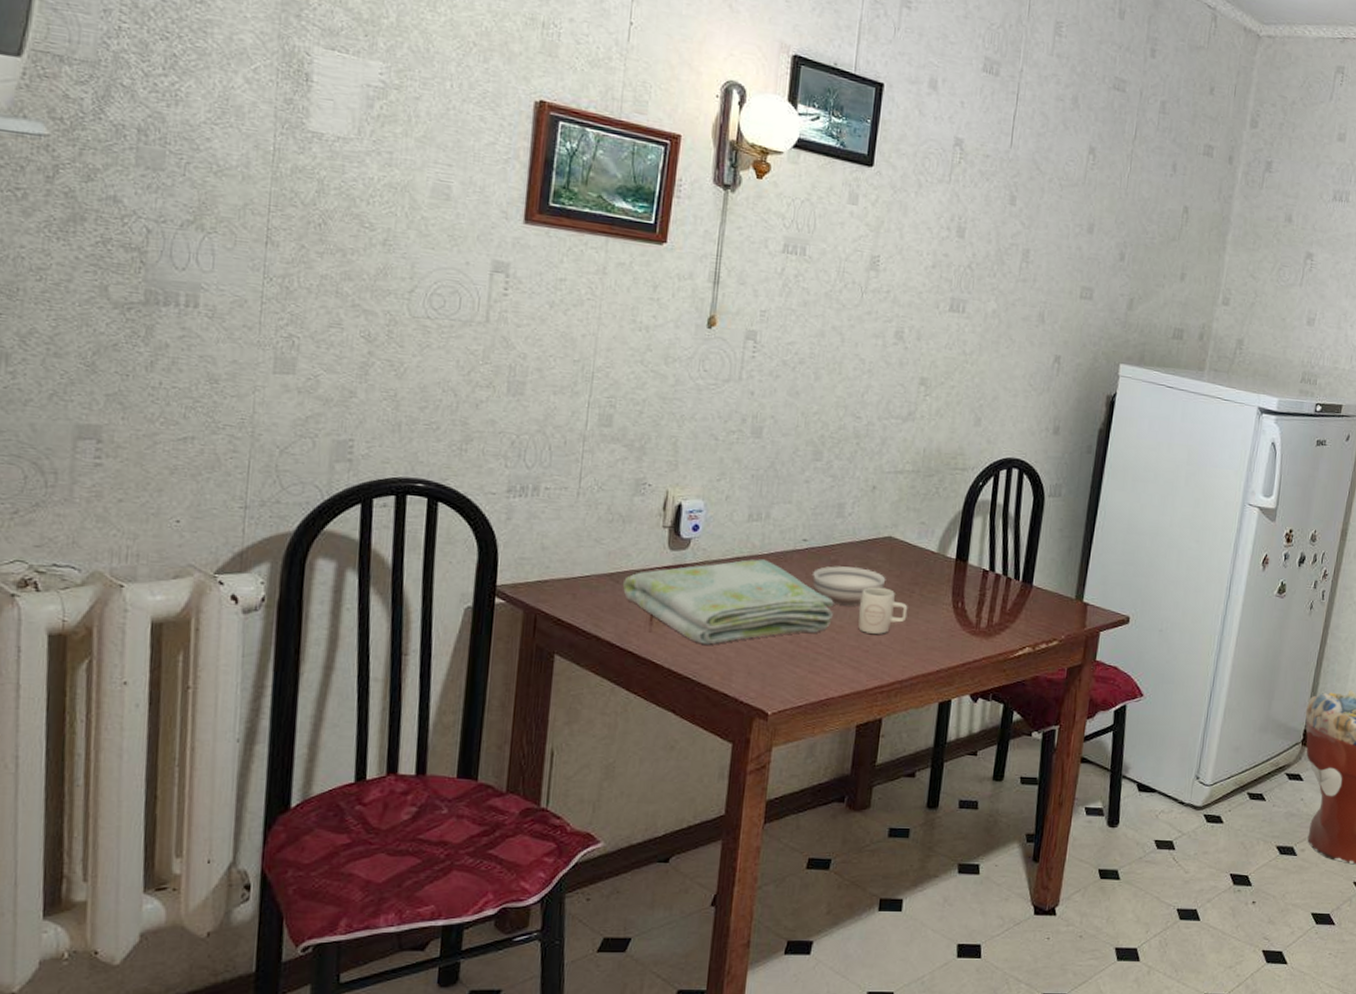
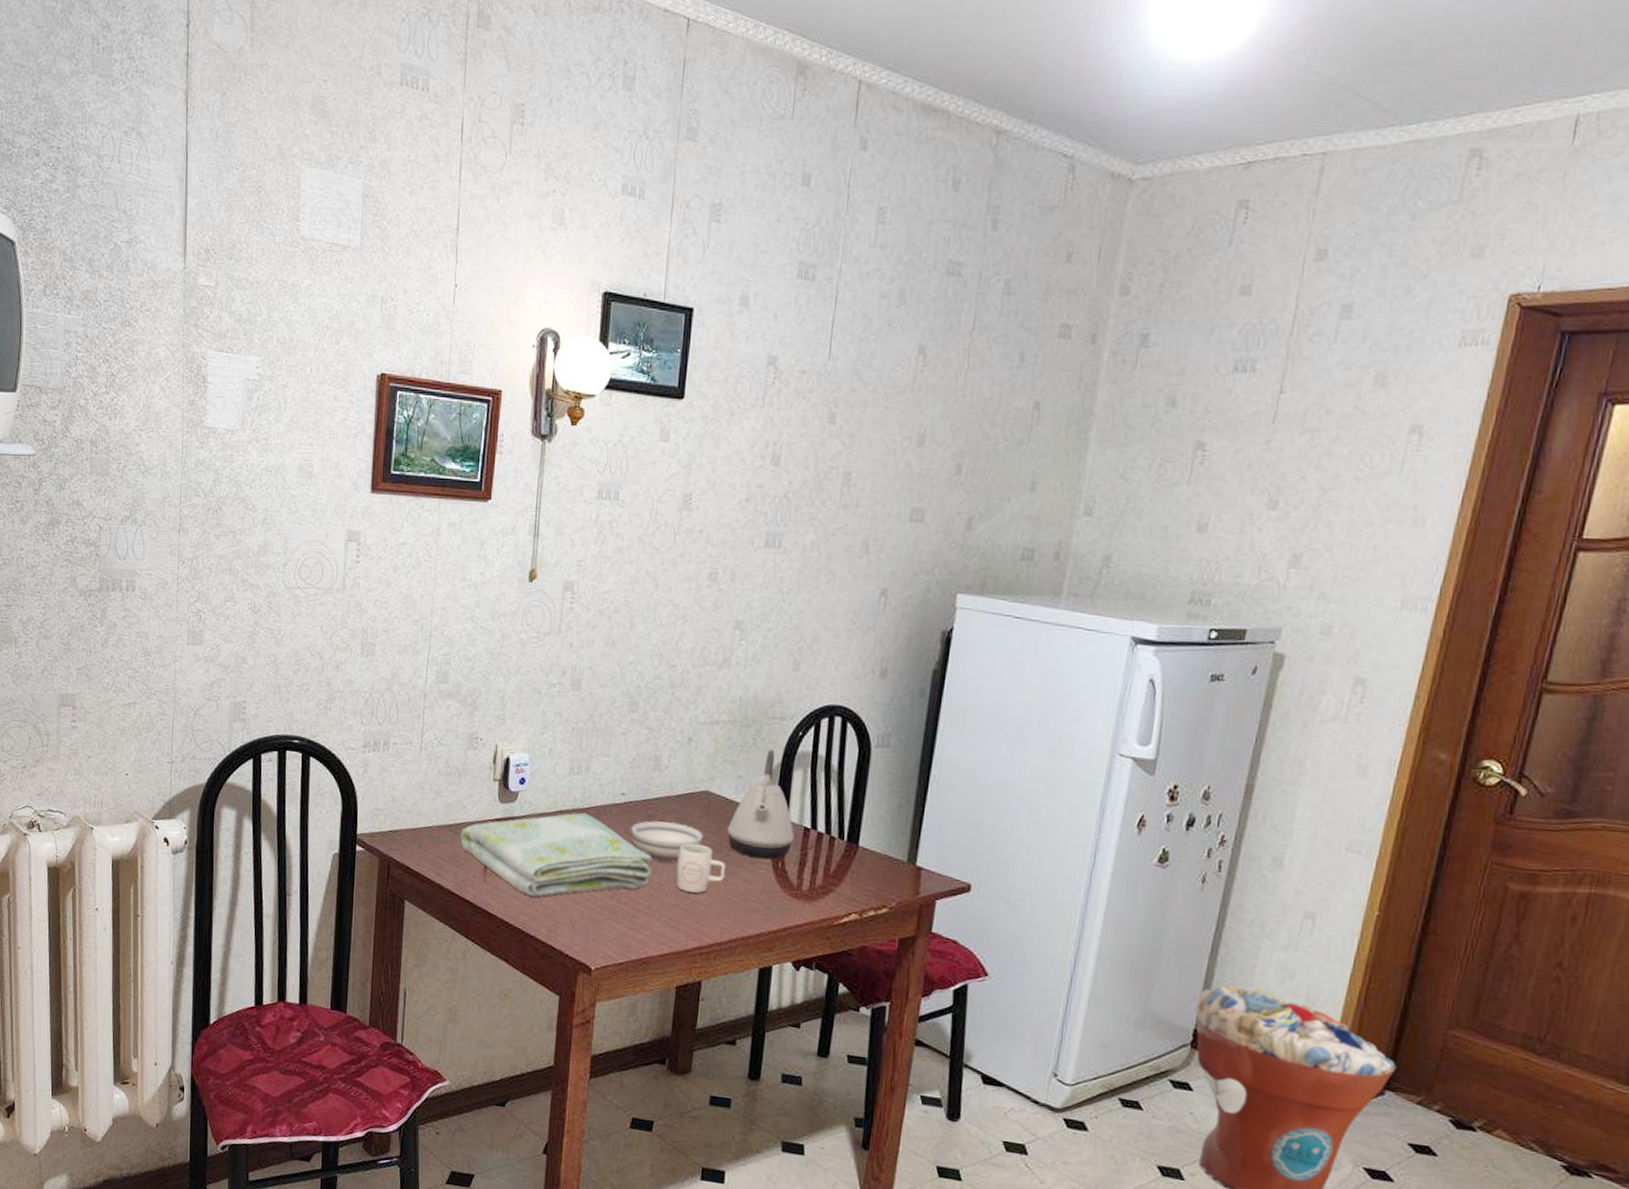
kettle: none [910,497,974,600] -> present [727,749,795,859]

